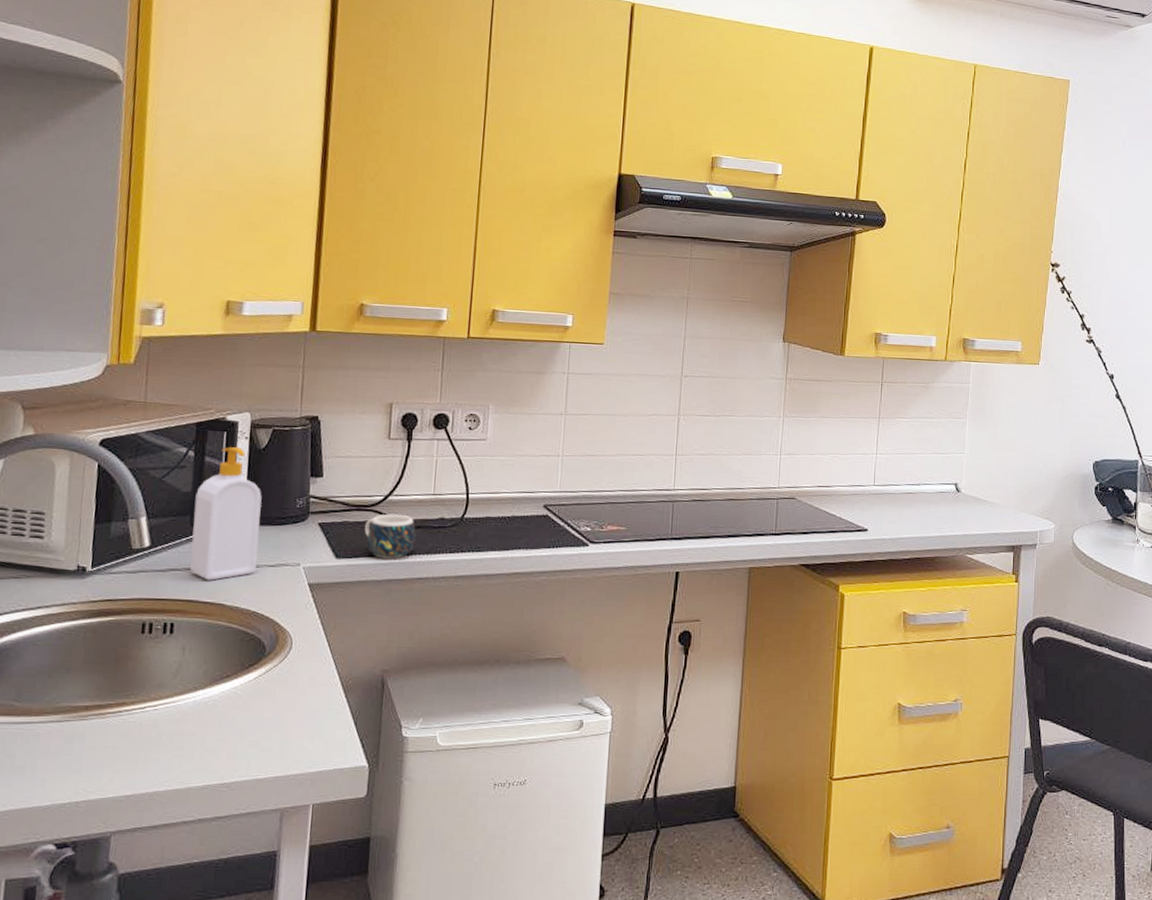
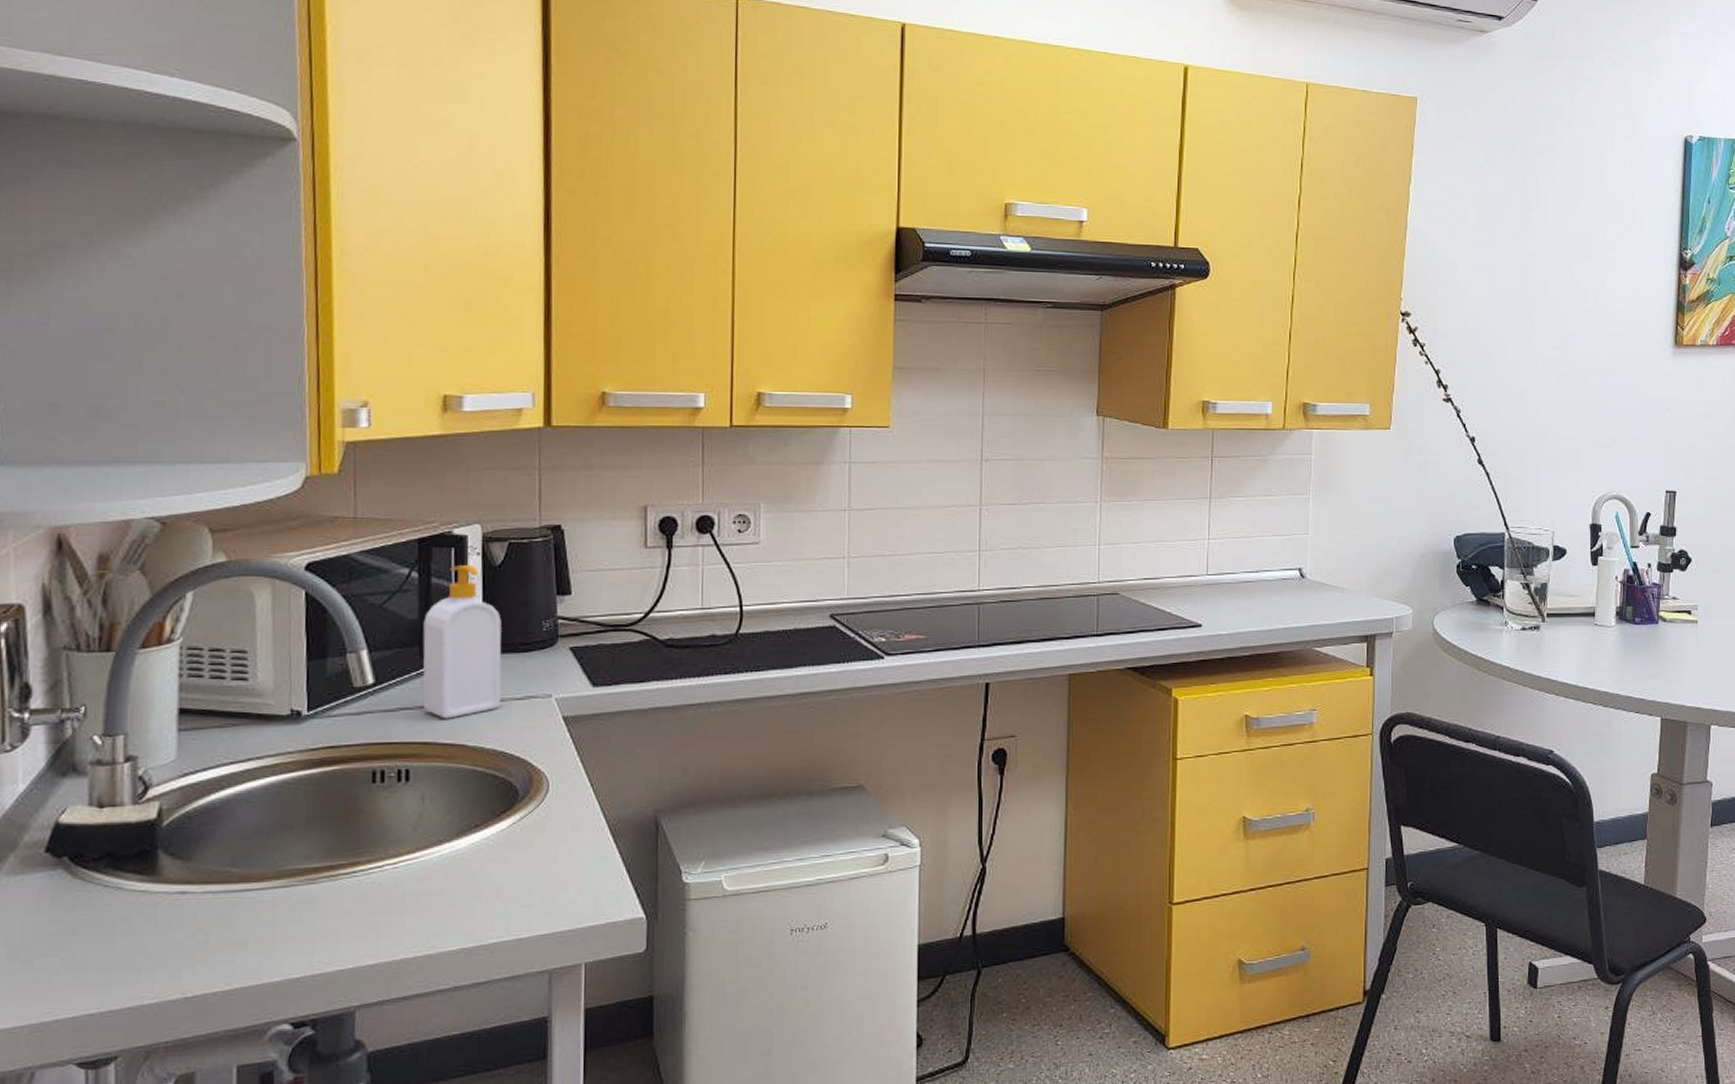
mug: present [364,514,416,559] -> none [623,633,684,684]

